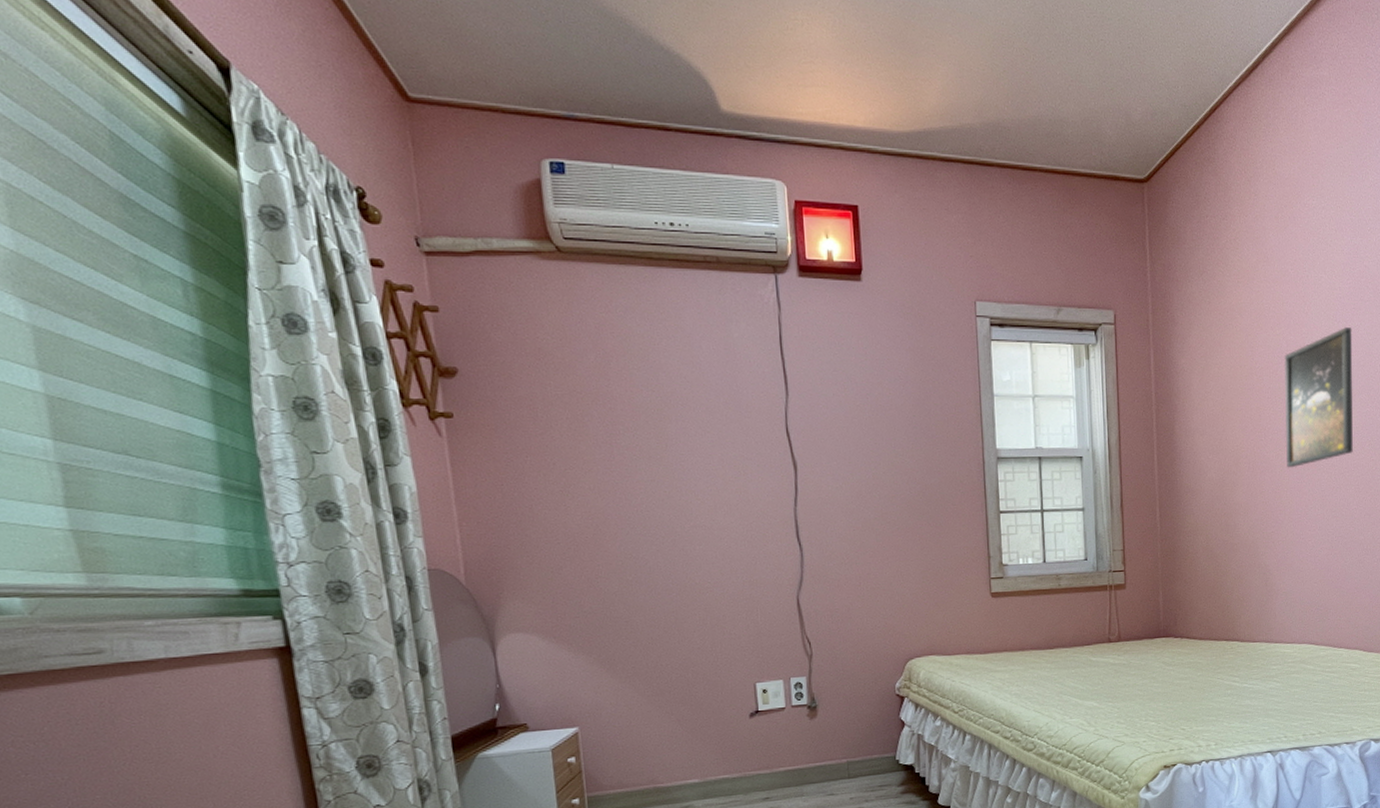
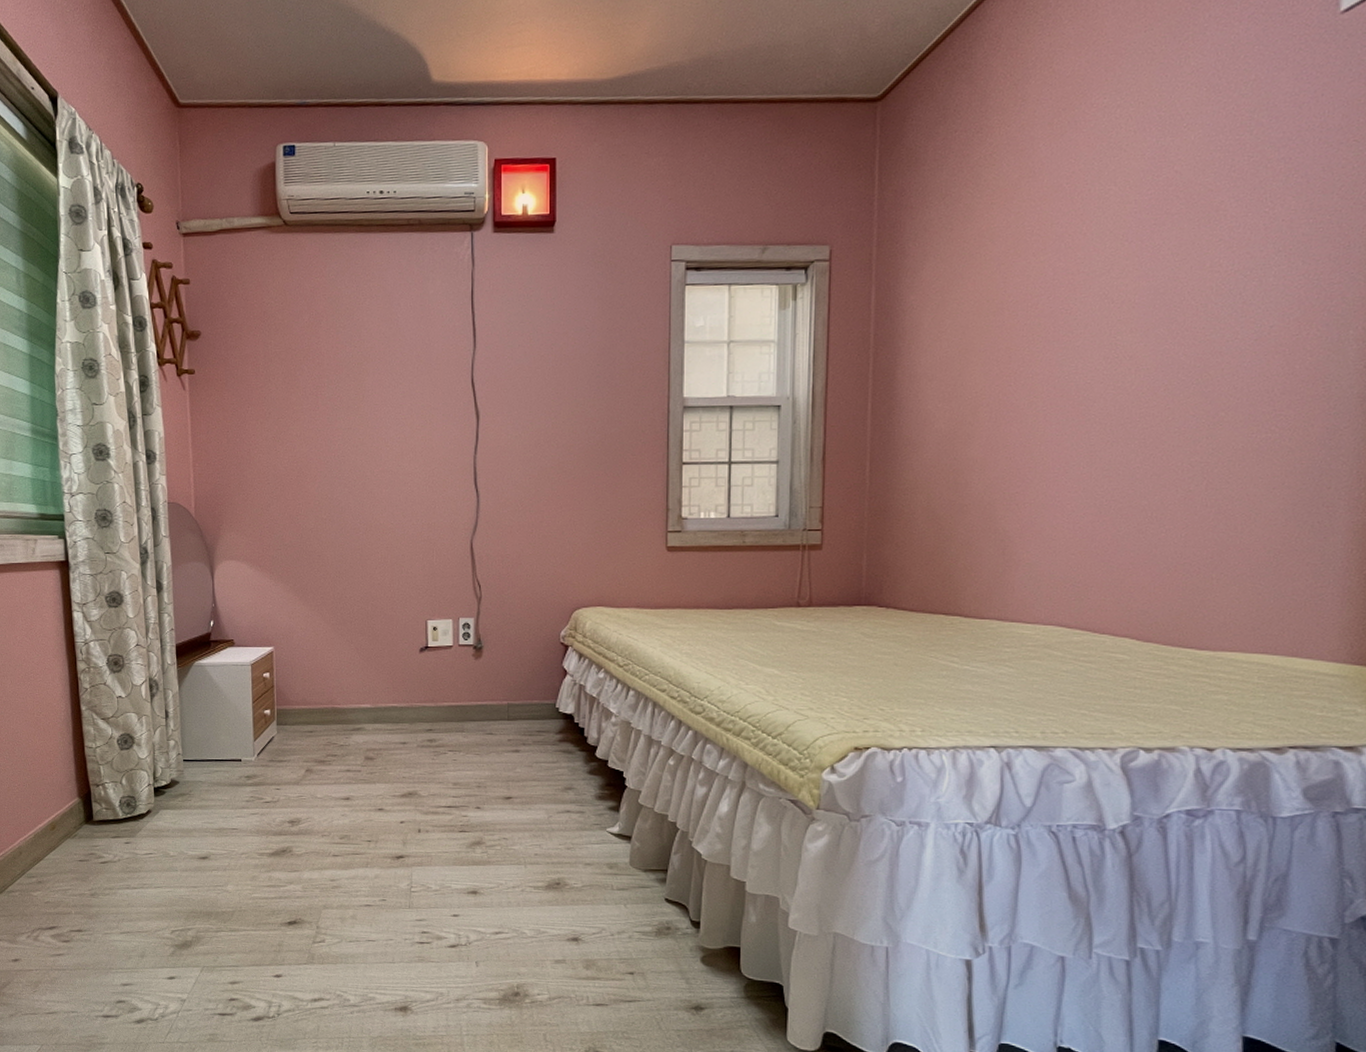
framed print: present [1284,326,1353,468] -> none [1042,246,1150,418]

